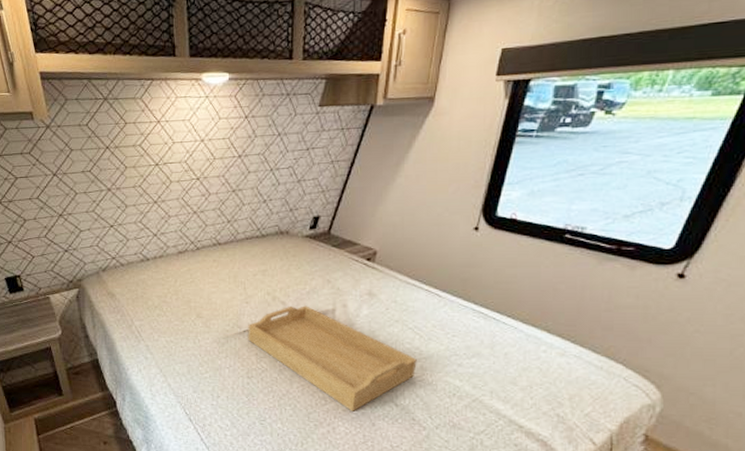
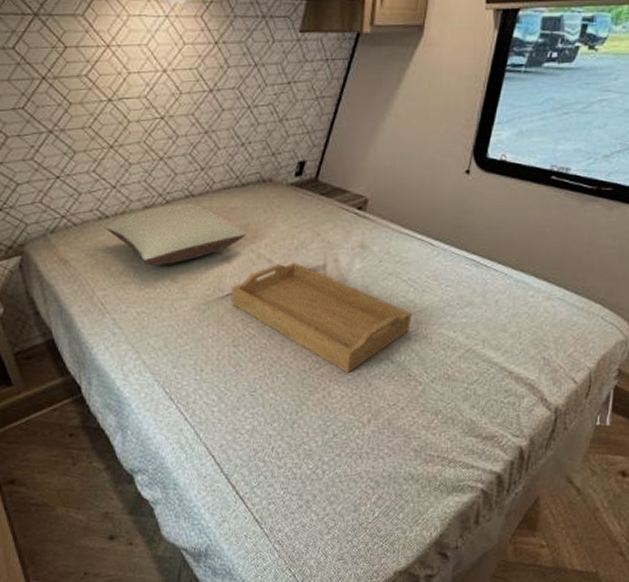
pillow: none [145,250,264,302] -> present [104,203,247,266]

